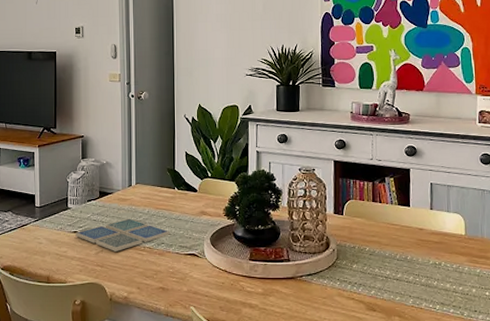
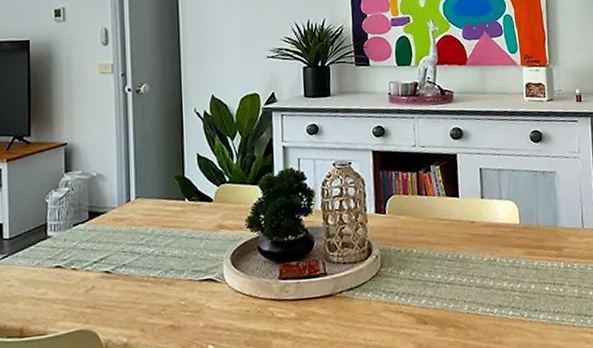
drink coaster: present [75,218,170,251] -> none [57,242,181,287]

